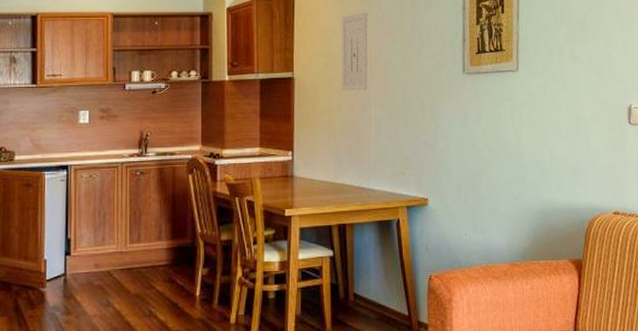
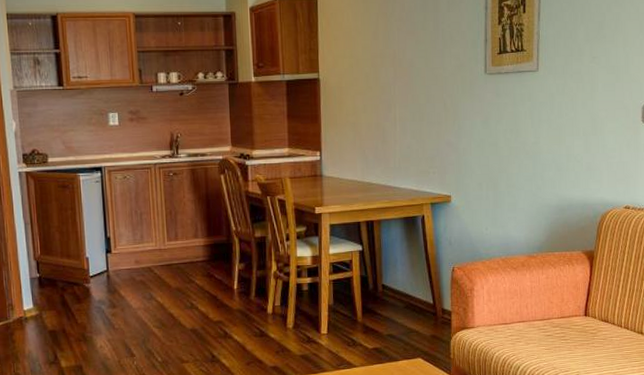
wall art: present [341,12,368,91] -> none [365,11,392,92]

